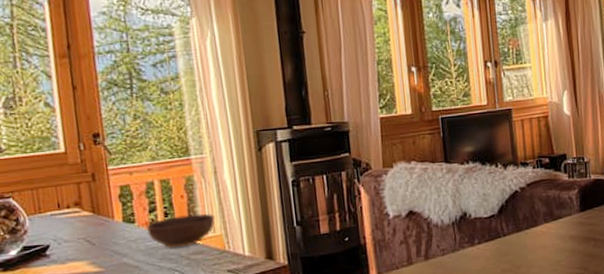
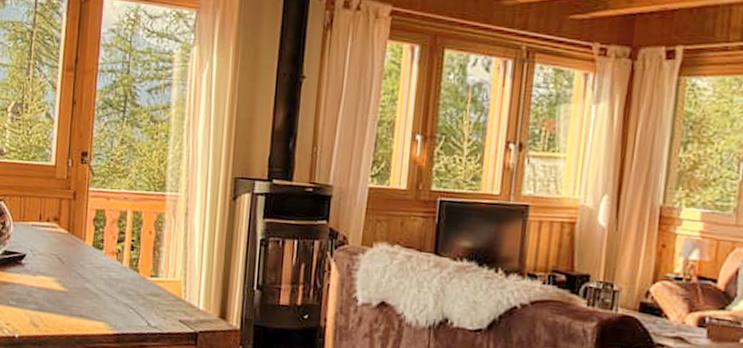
bowl: present [145,213,215,249] -> none [111,251,178,286]

